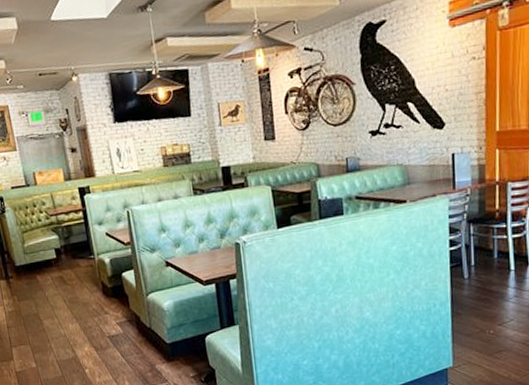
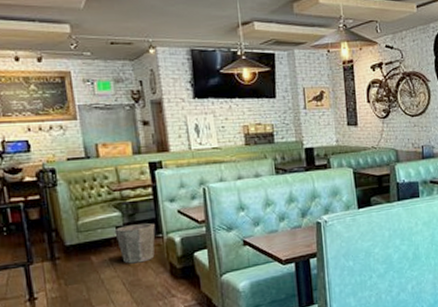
waste bin: none [53,245,89,283] -> present [114,223,156,264]

